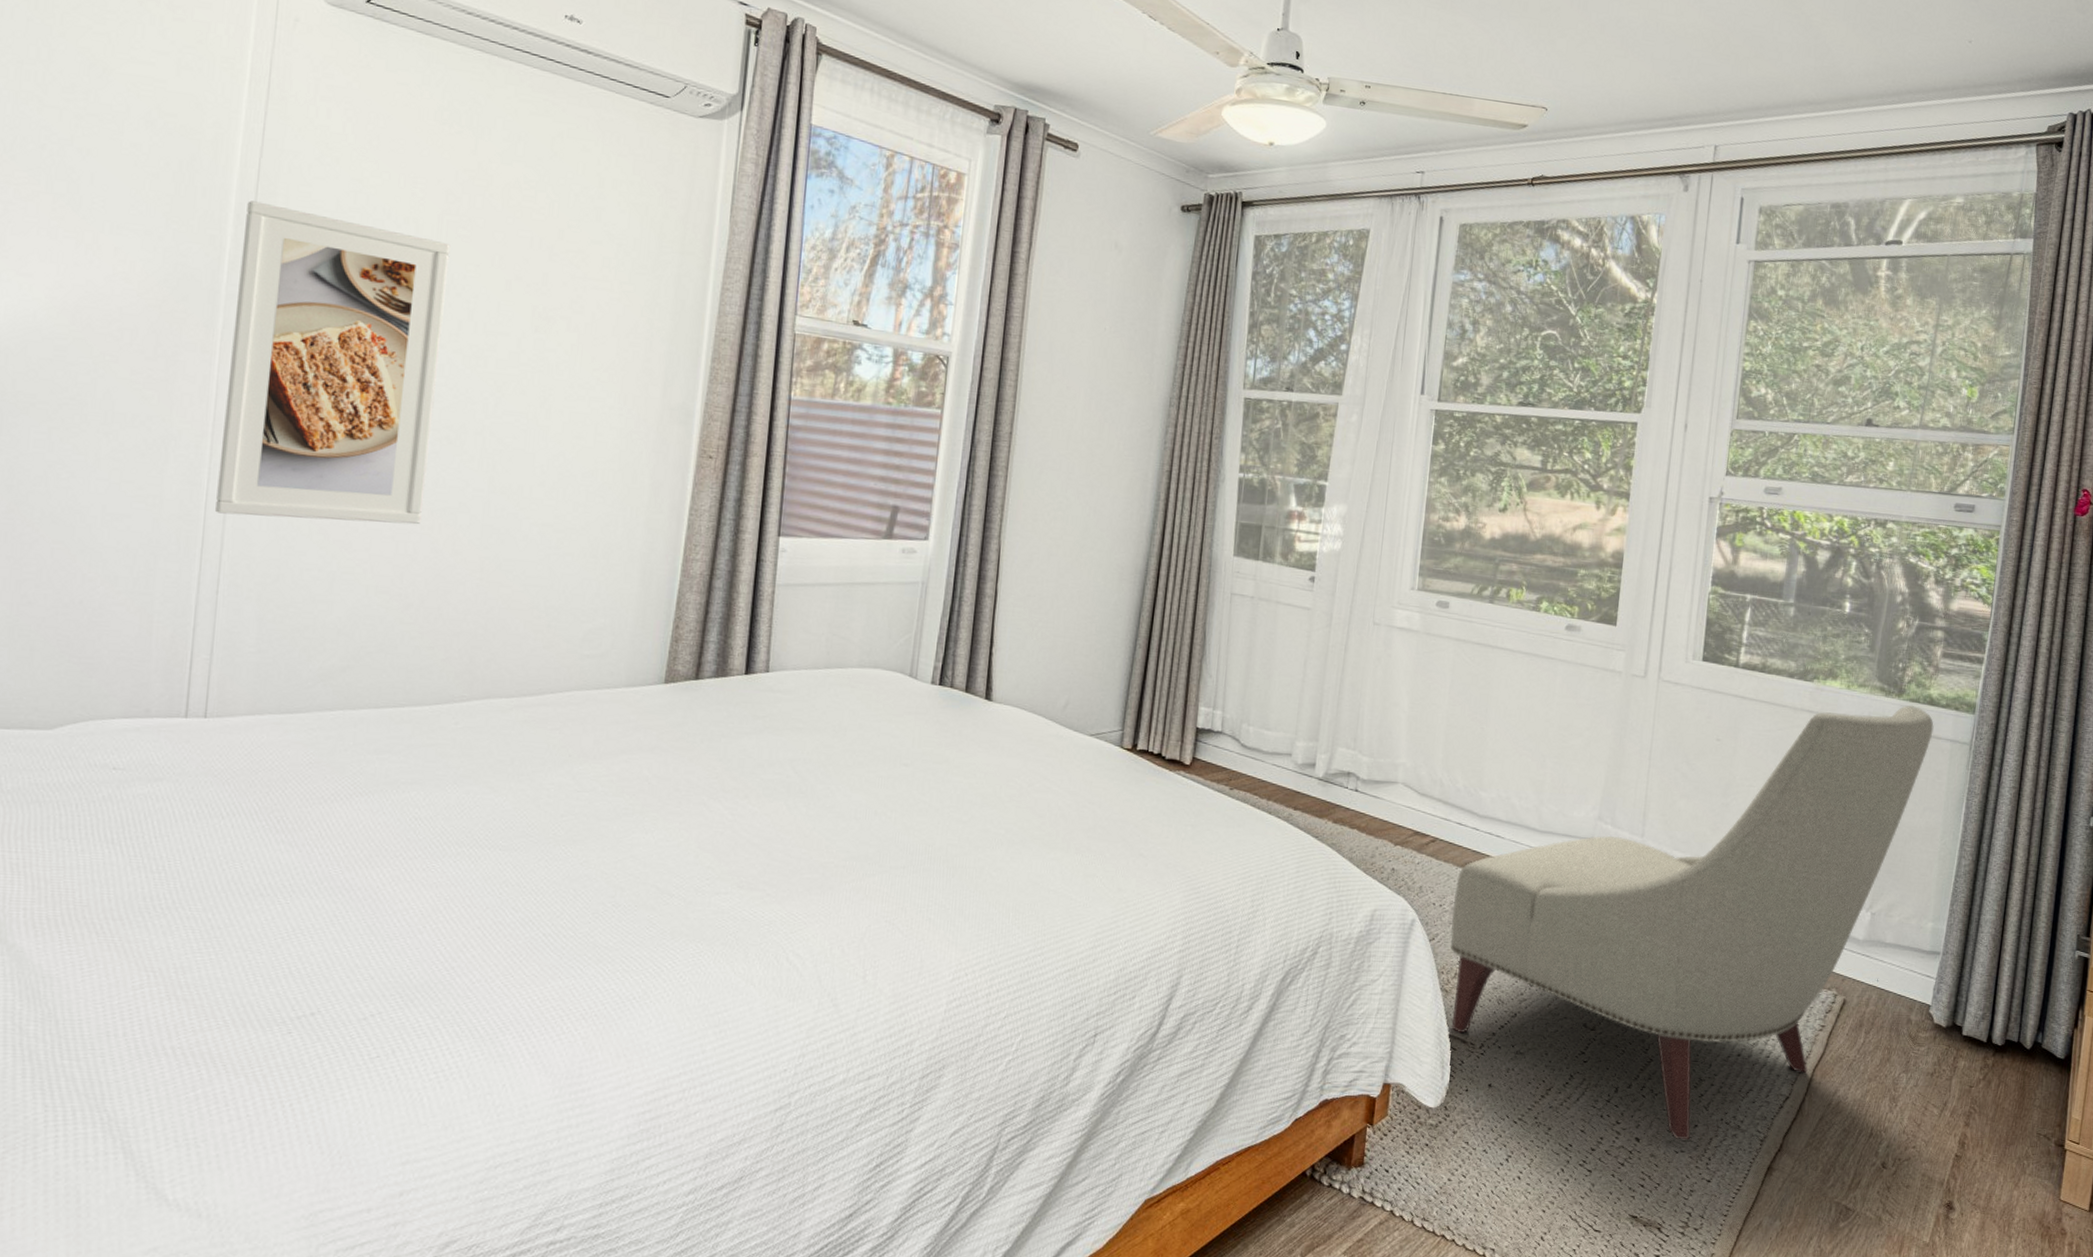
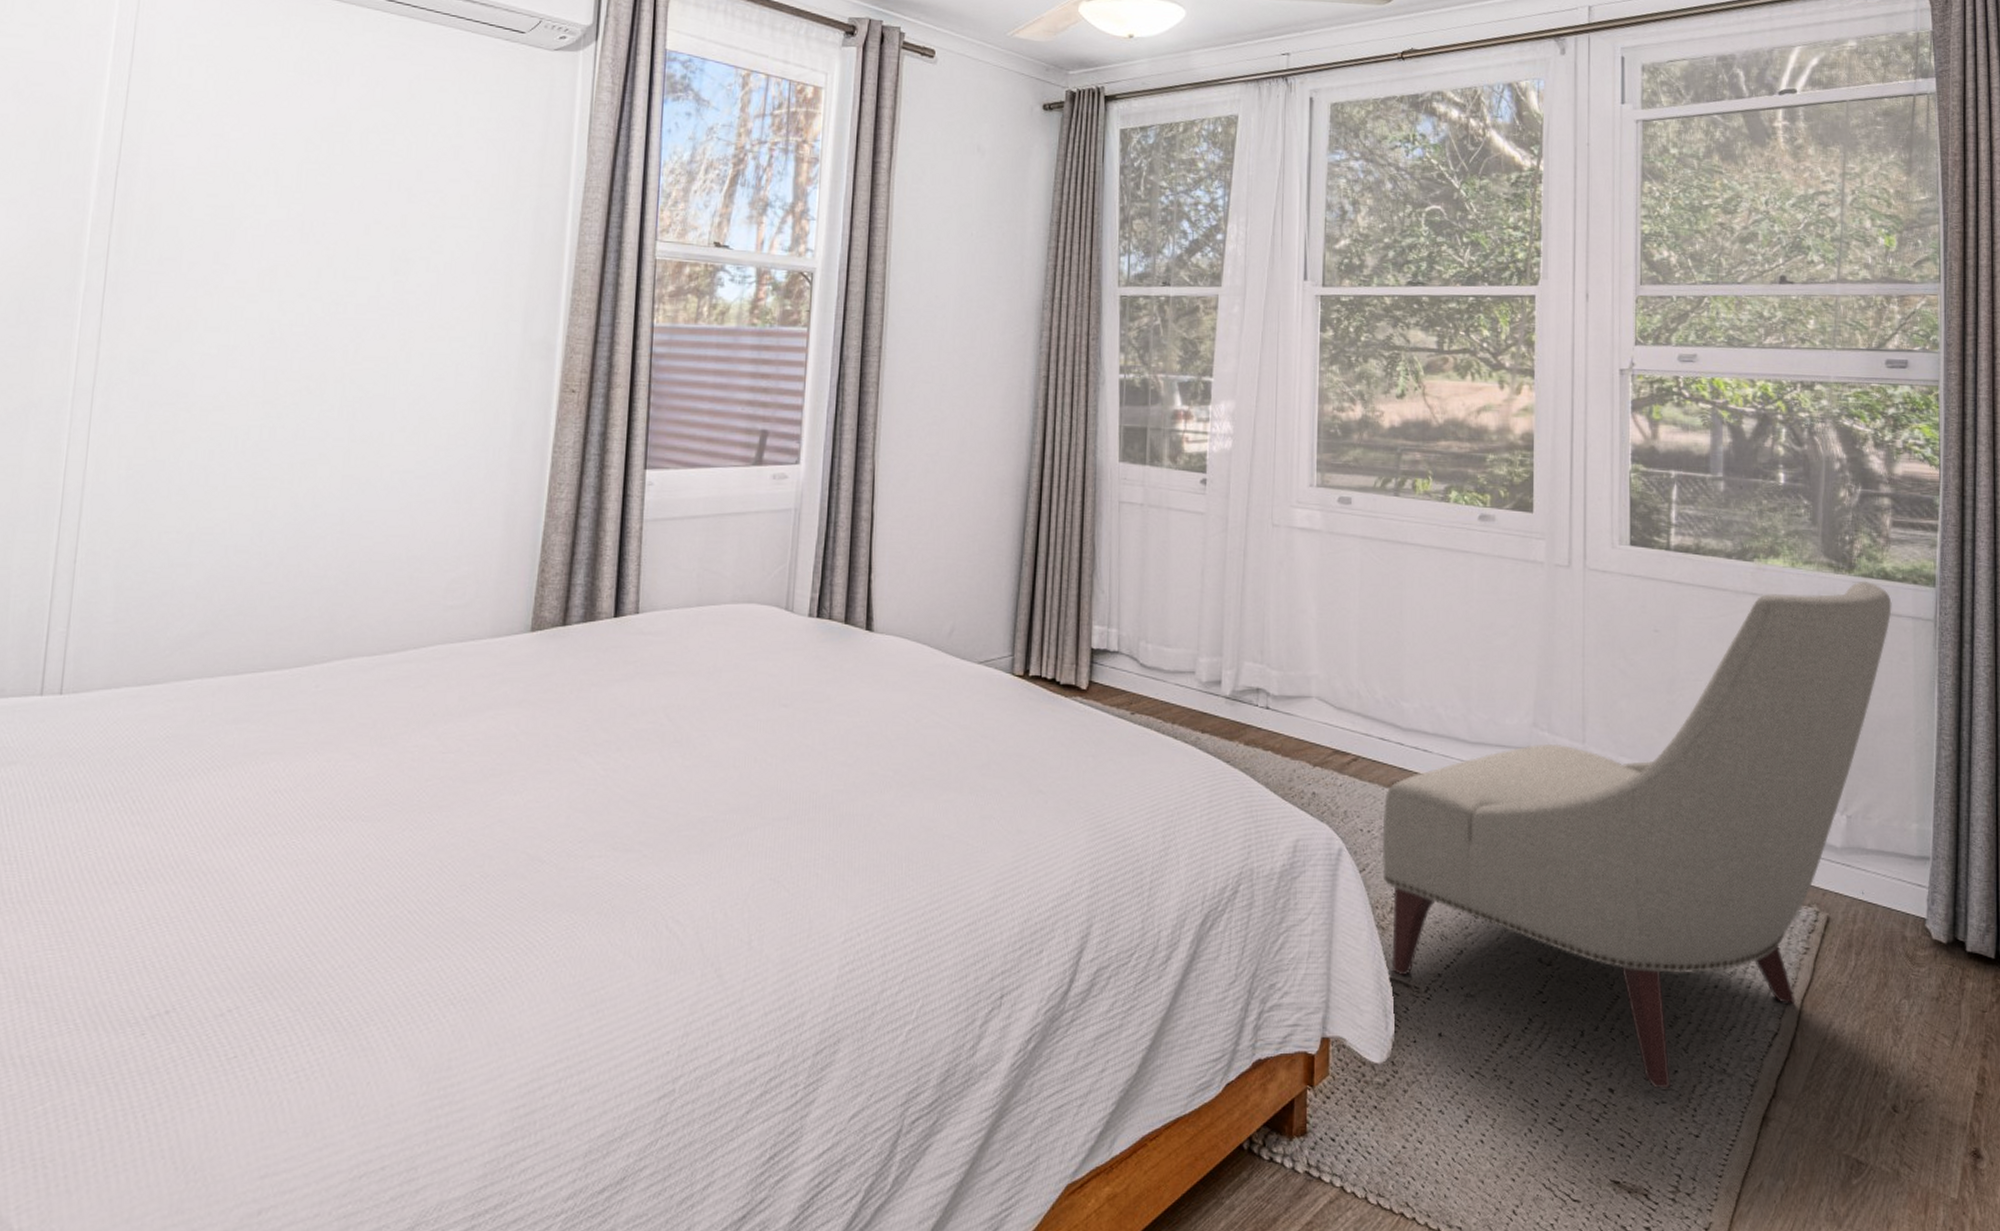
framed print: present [215,201,451,525] -> none [75,162,310,480]

